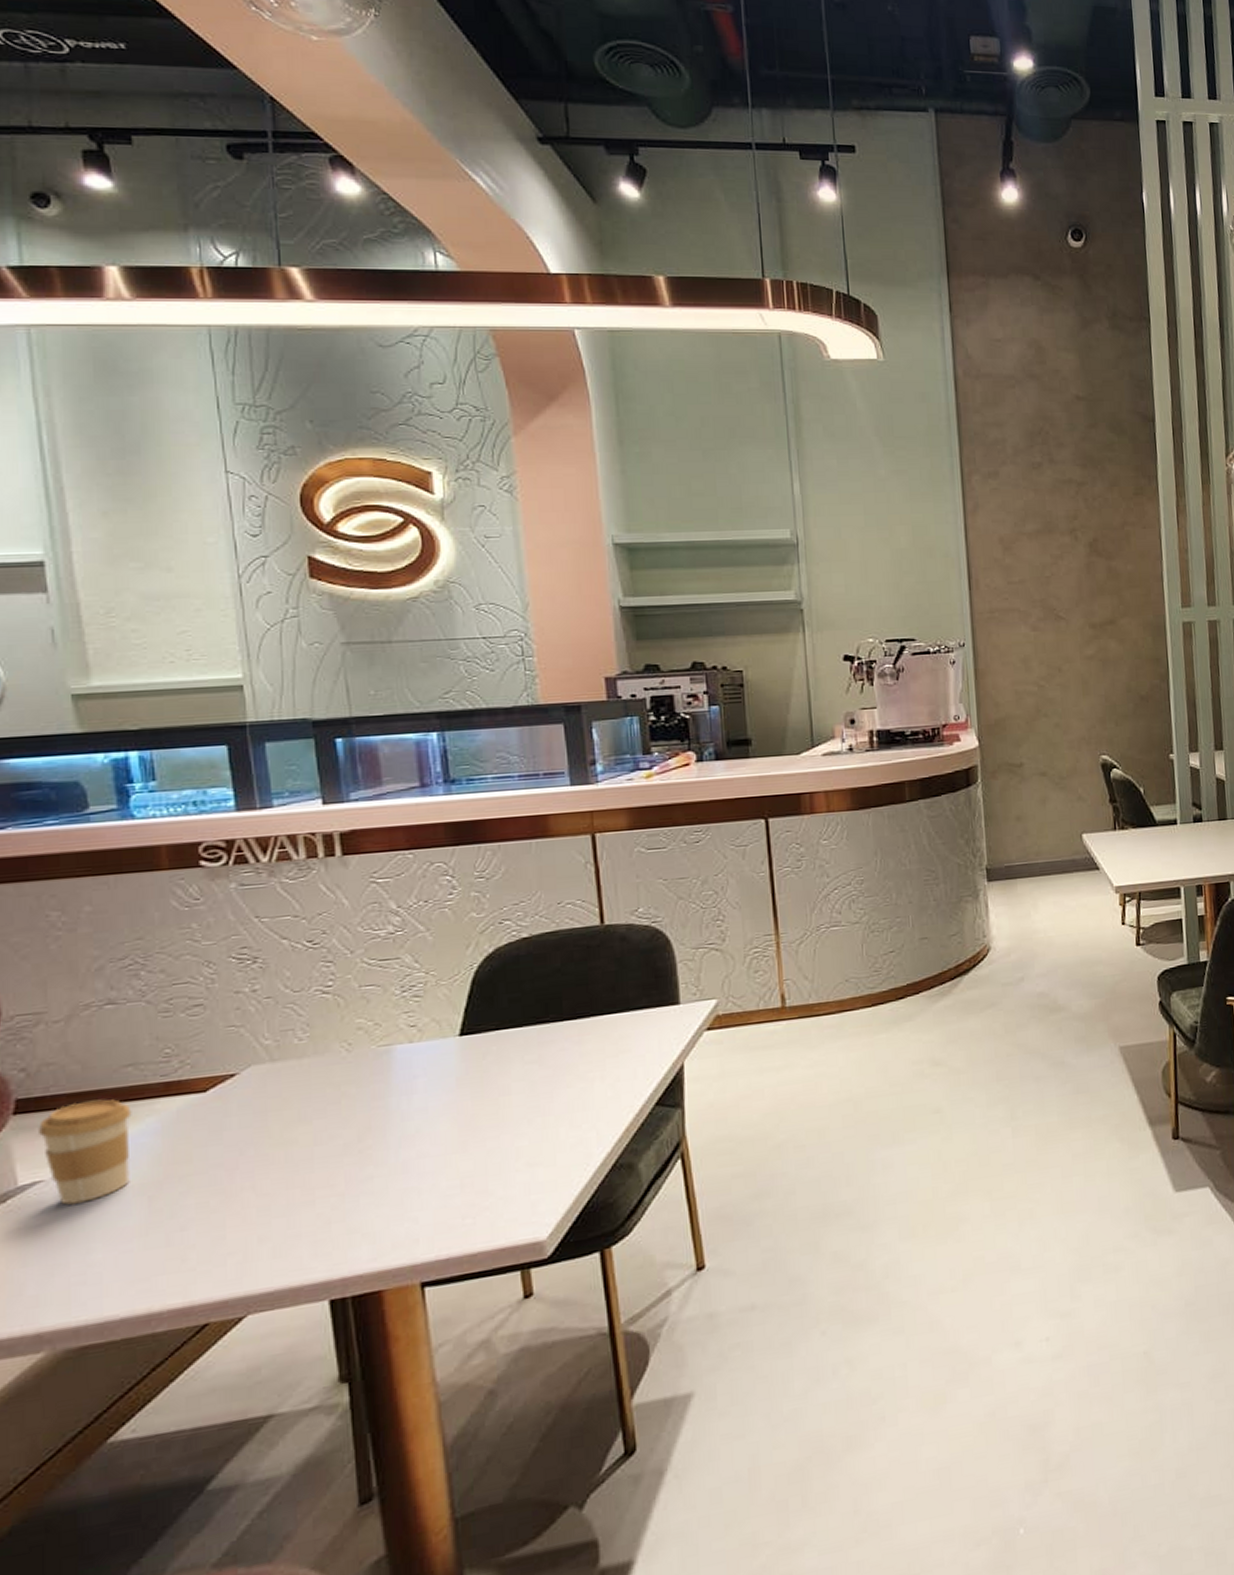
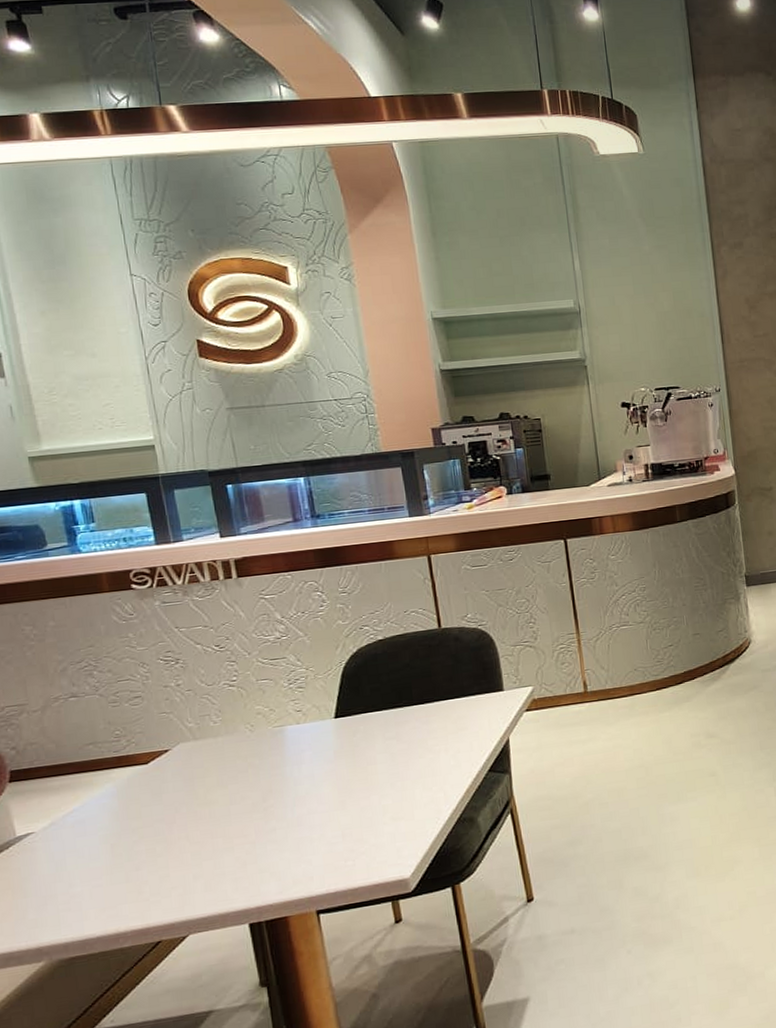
coffee cup: present [39,1099,132,1206] -> none [28,770,97,851]

